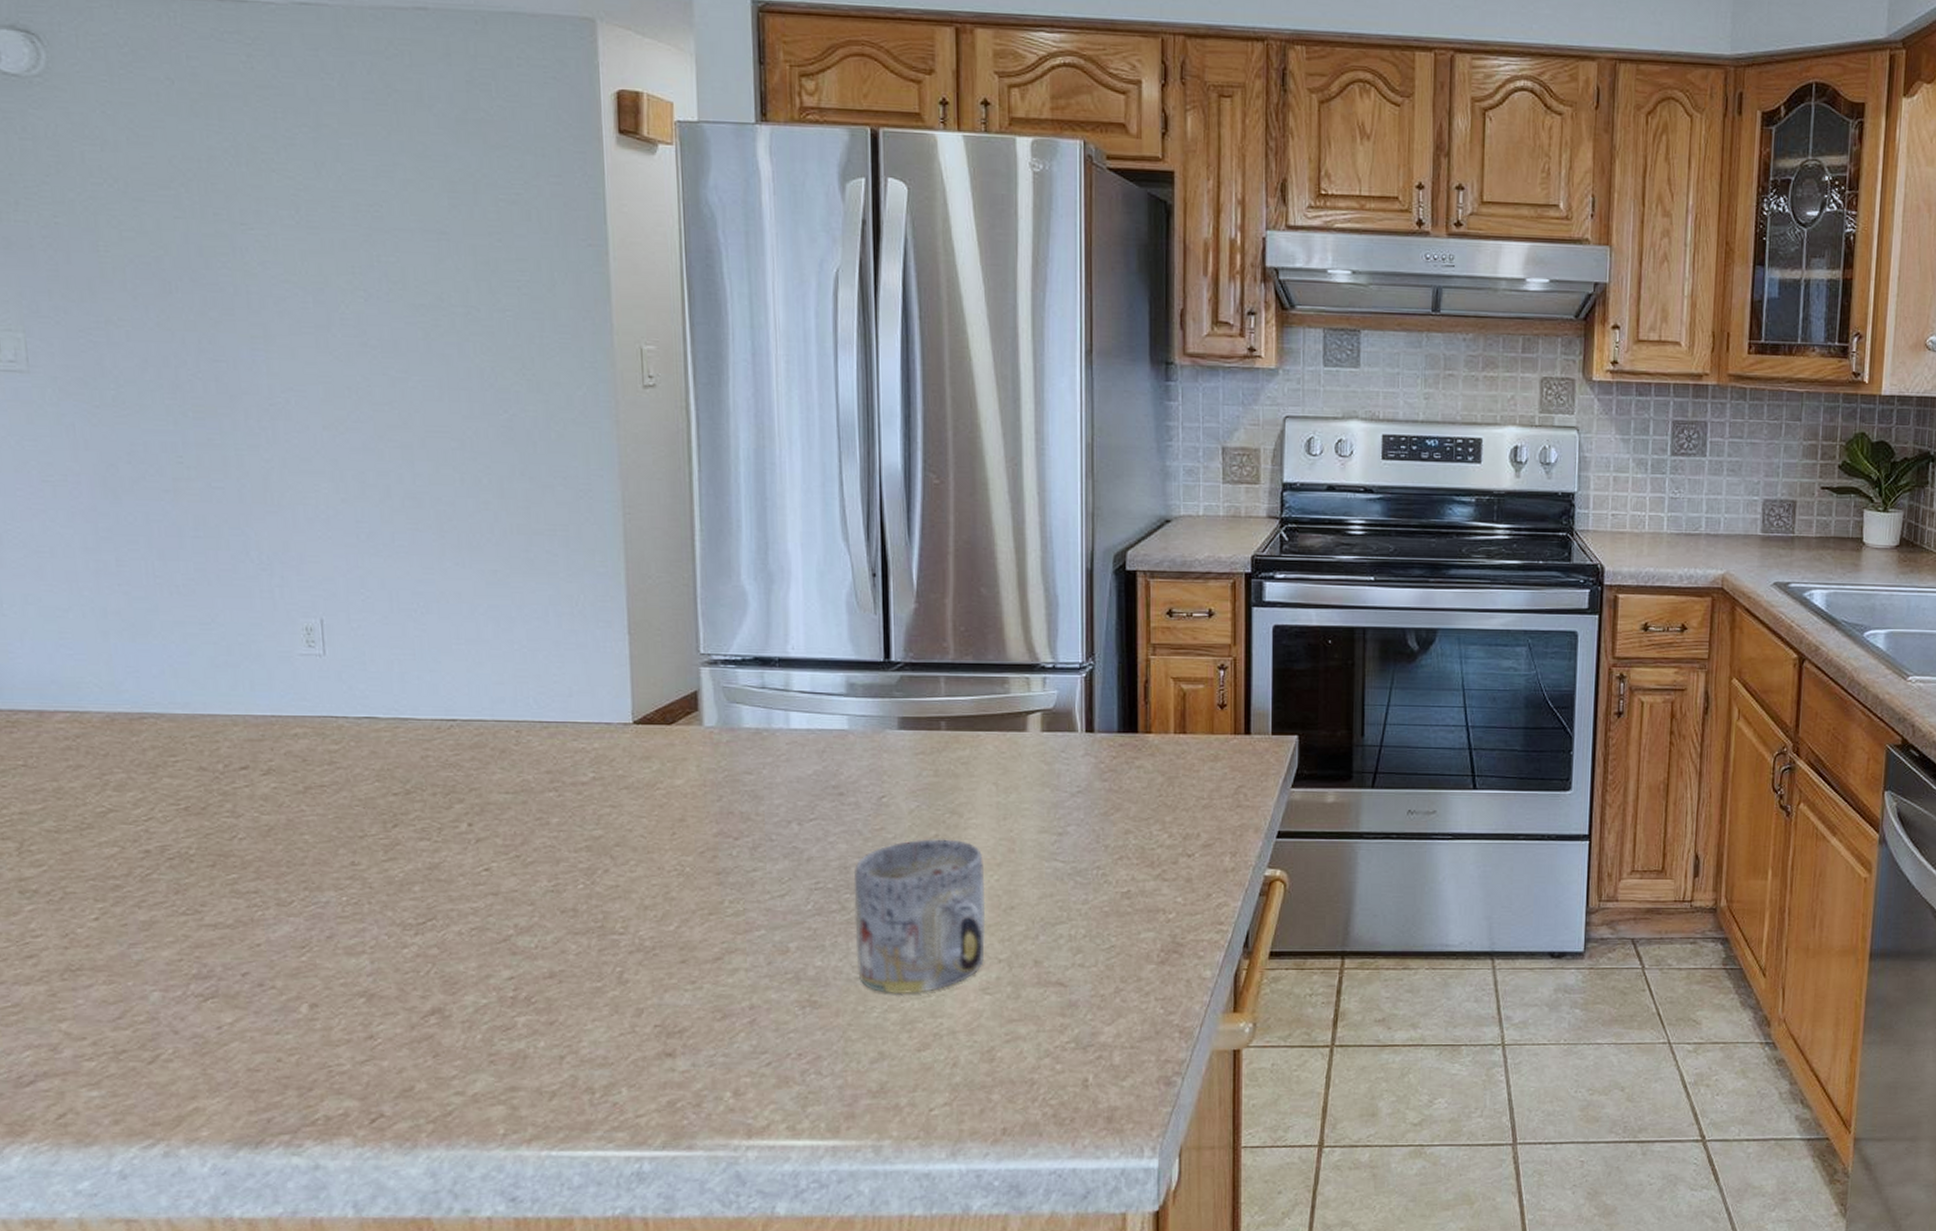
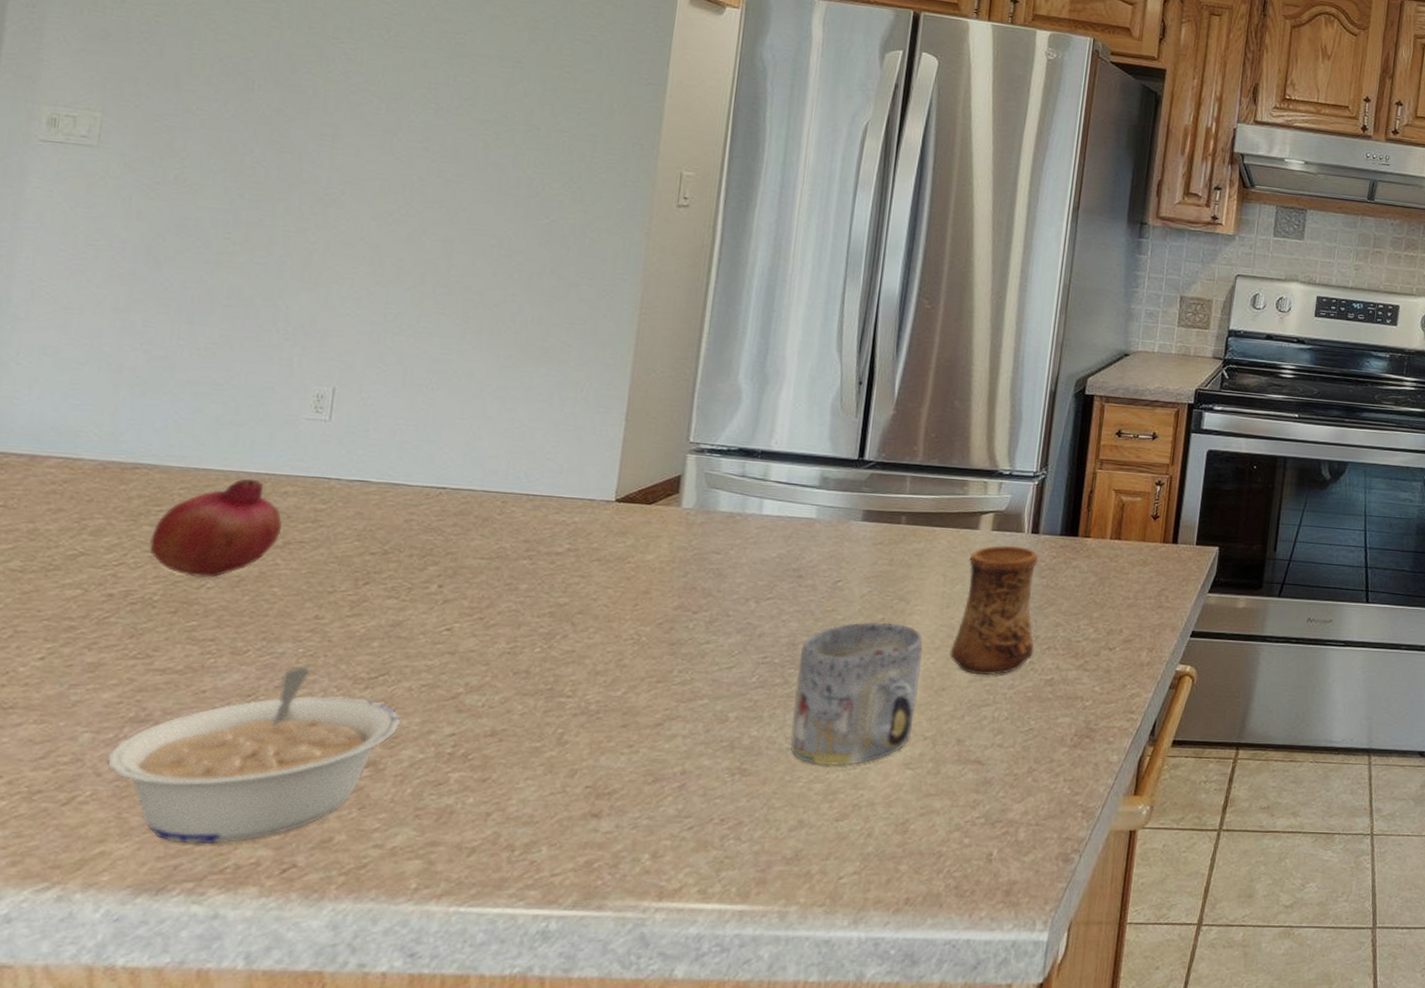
fruit: none [173,722,300,828] -> present [149,478,282,578]
legume: none [180,915,458,1097] -> present [106,667,401,844]
cup: none [1014,747,1105,890] -> present [949,545,1039,675]

